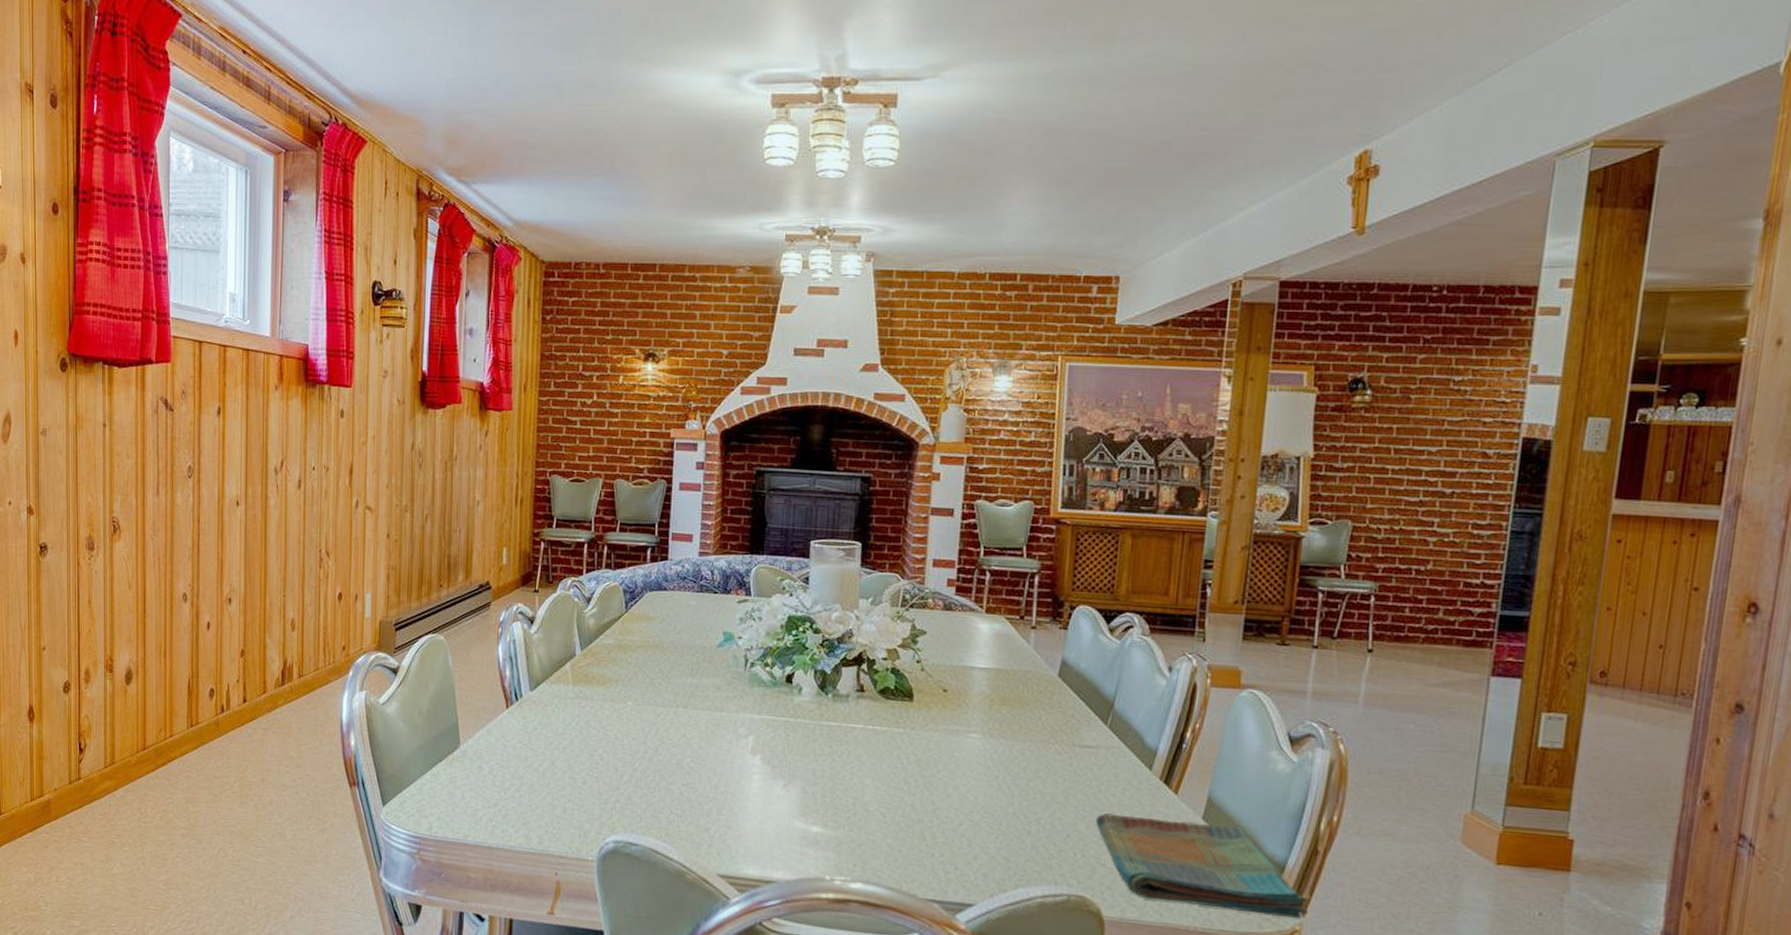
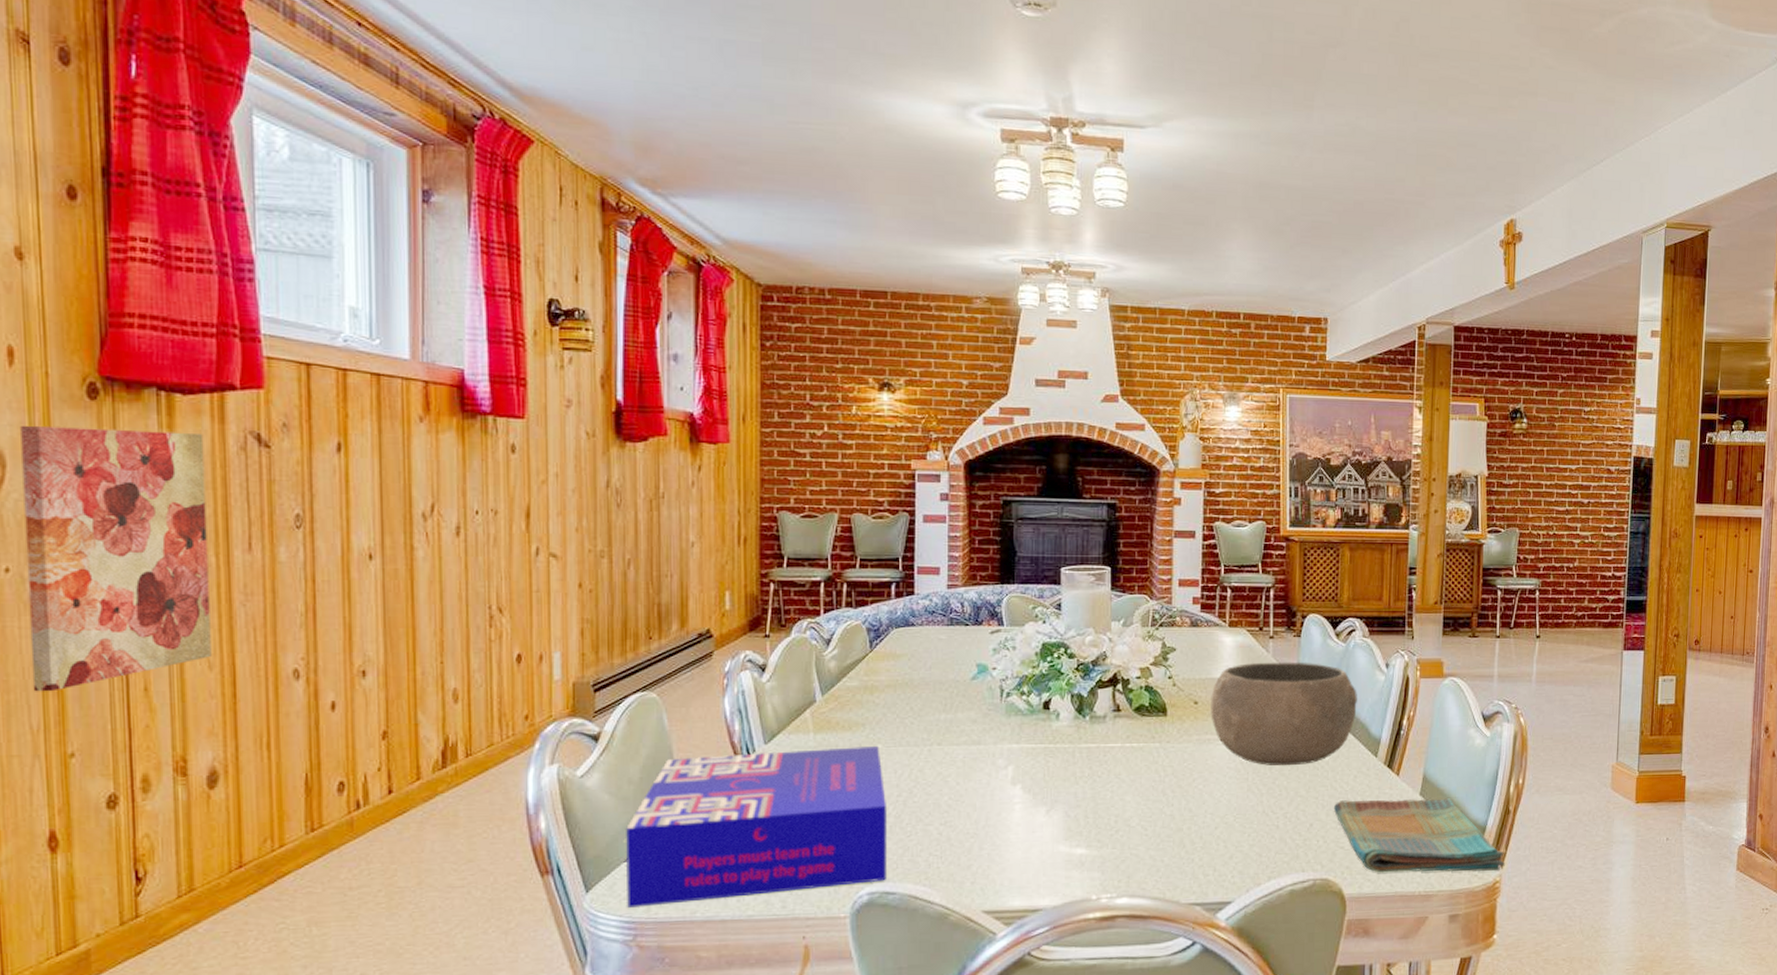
wall art: none [20,391,131,599] -> present [20,425,212,692]
board game: none [413,696,634,832] -> present [625,745,886,909]
bowl: none [960,653,1132,769] -> present [1210,662,1357,766]

